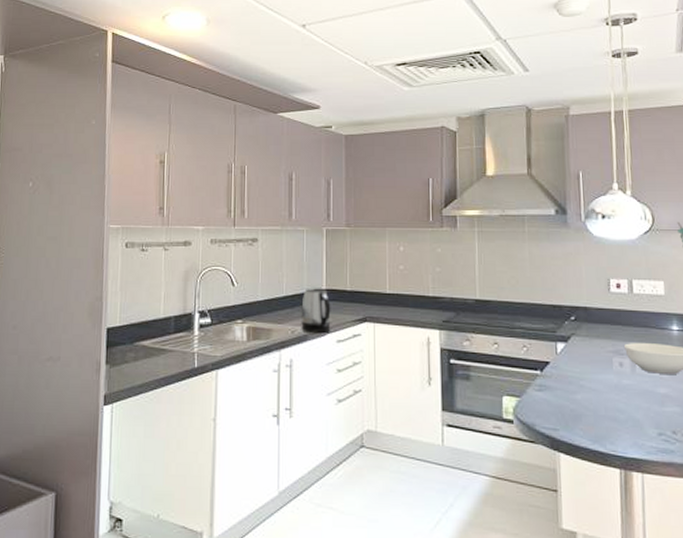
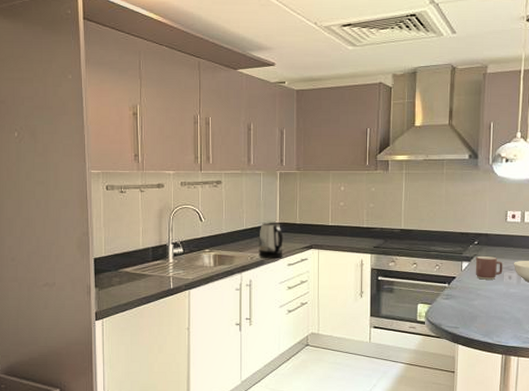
mug: none [573,335,611,367] -> present [475,255,503,280]

